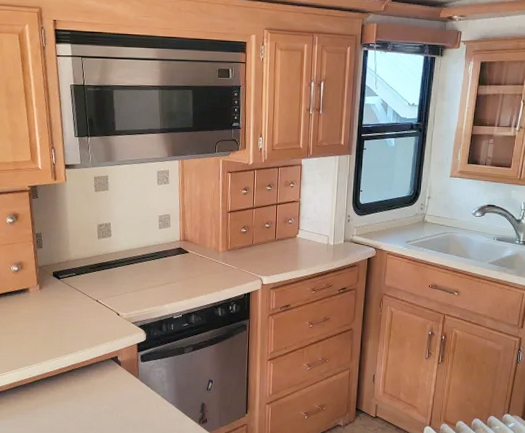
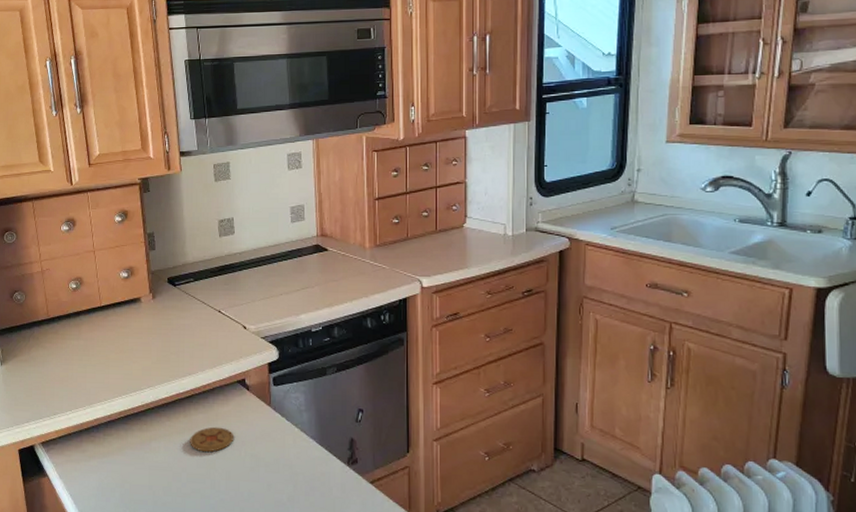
coaster: none [70,395,107,416] -> present [190,426,233,453]

